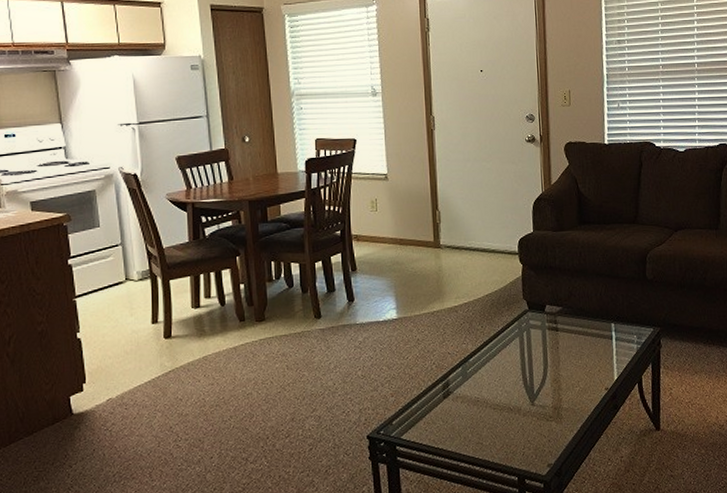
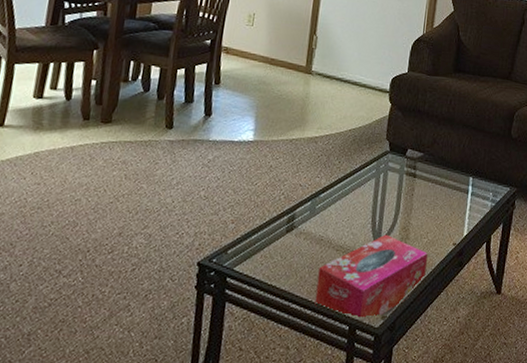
tissue box: none [480,388,583,467] -> present [314,234,428,319]

